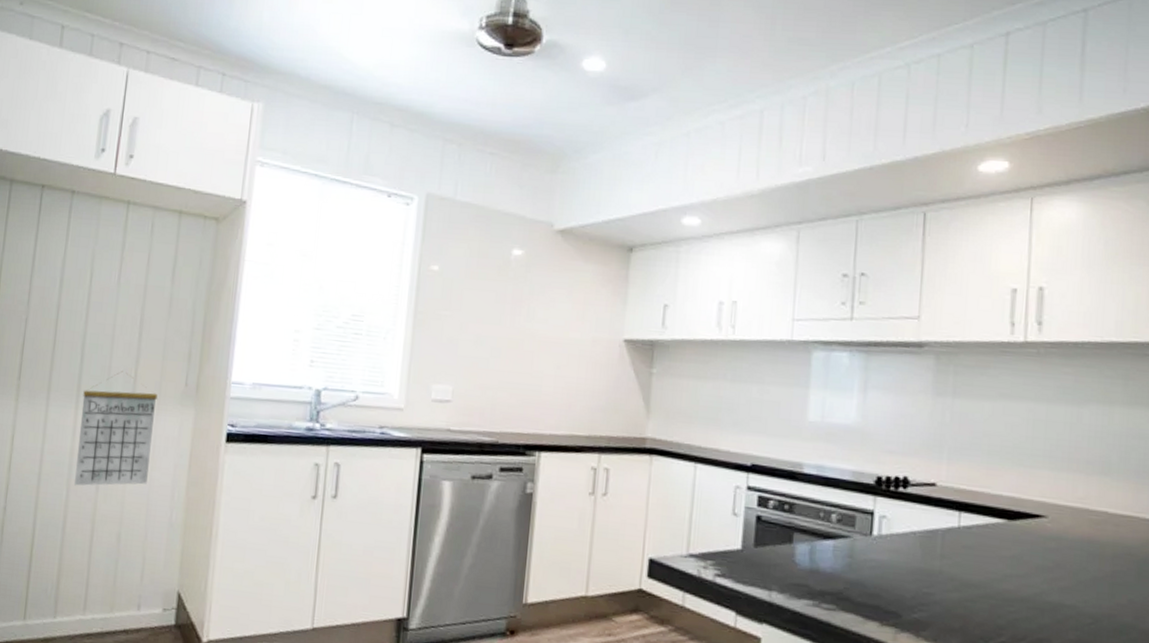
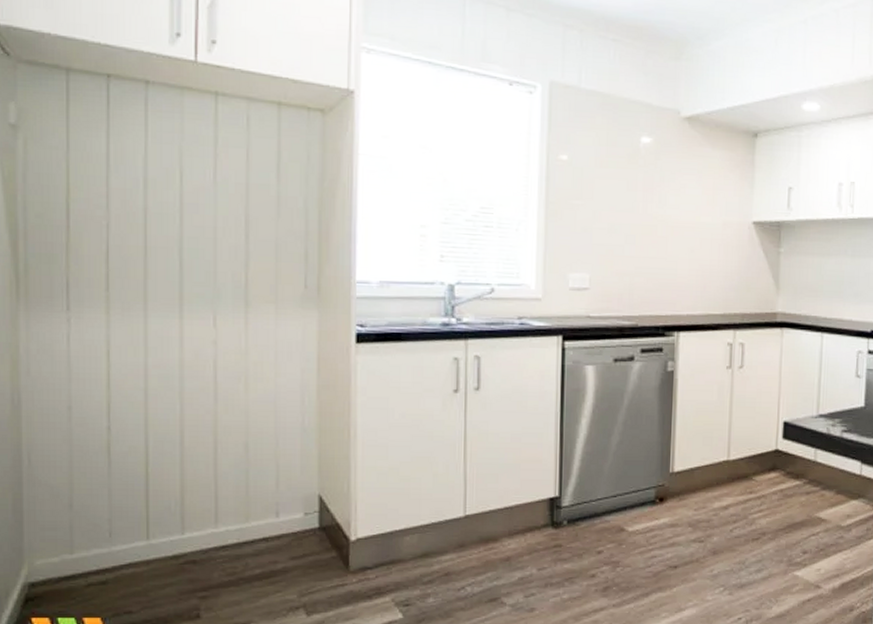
calendar: present [74,371,158,486] -> none [187,276,274,399]

